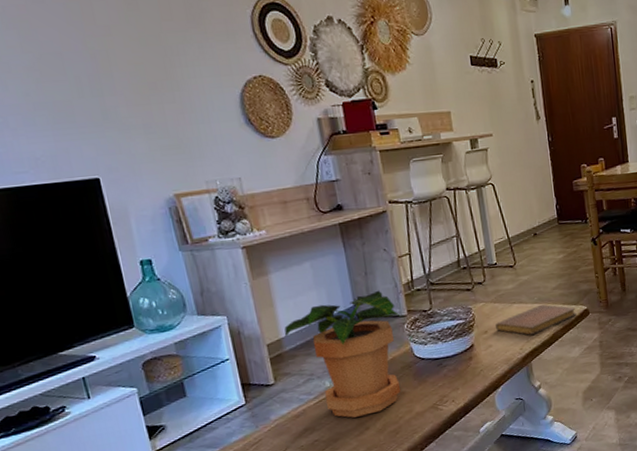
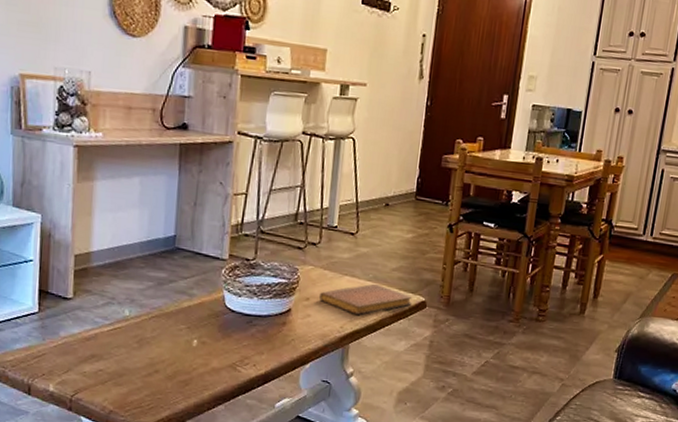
potted plant: present [284,290,402,418] -> none [95,225,222,357]

